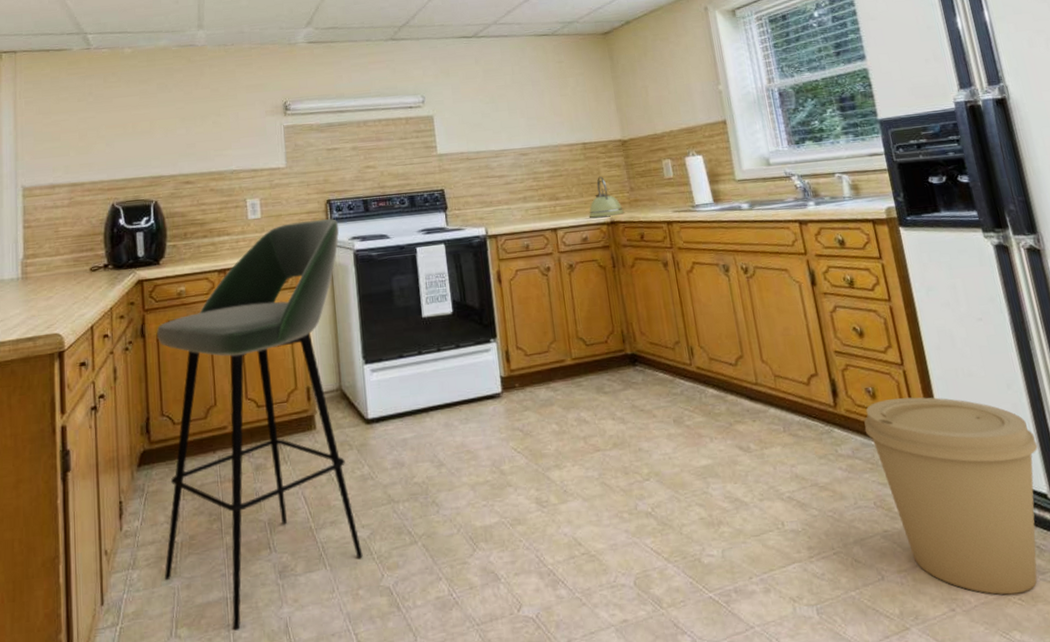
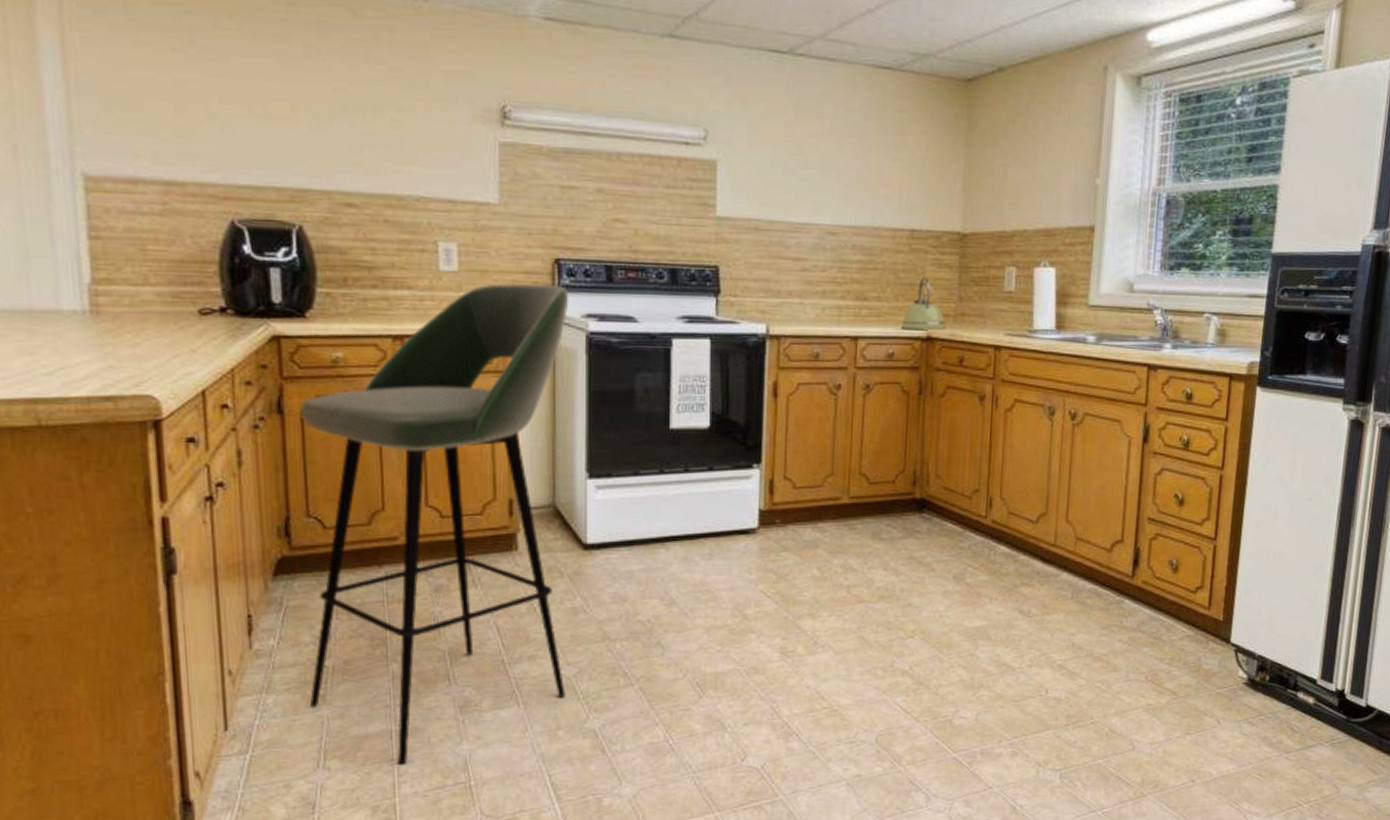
coffee cup: present [864,397,1038,595] -> none [1156,574,1324,770]

